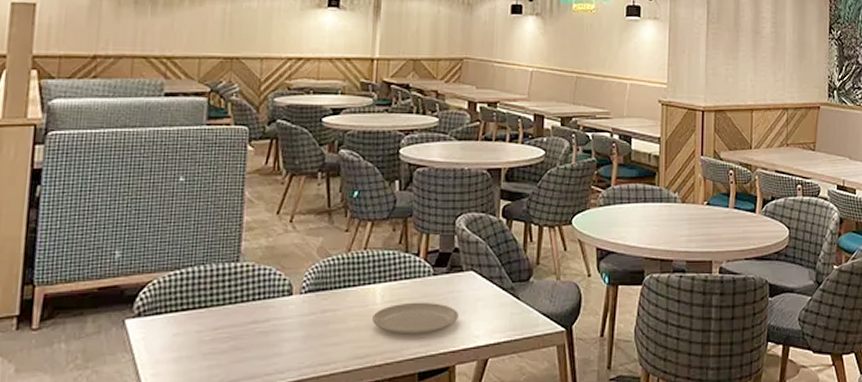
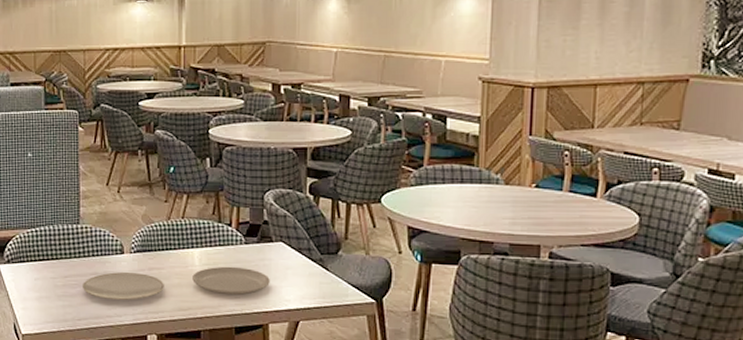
plate: none [237,317,339,354] -> present [83,272,164,301]

